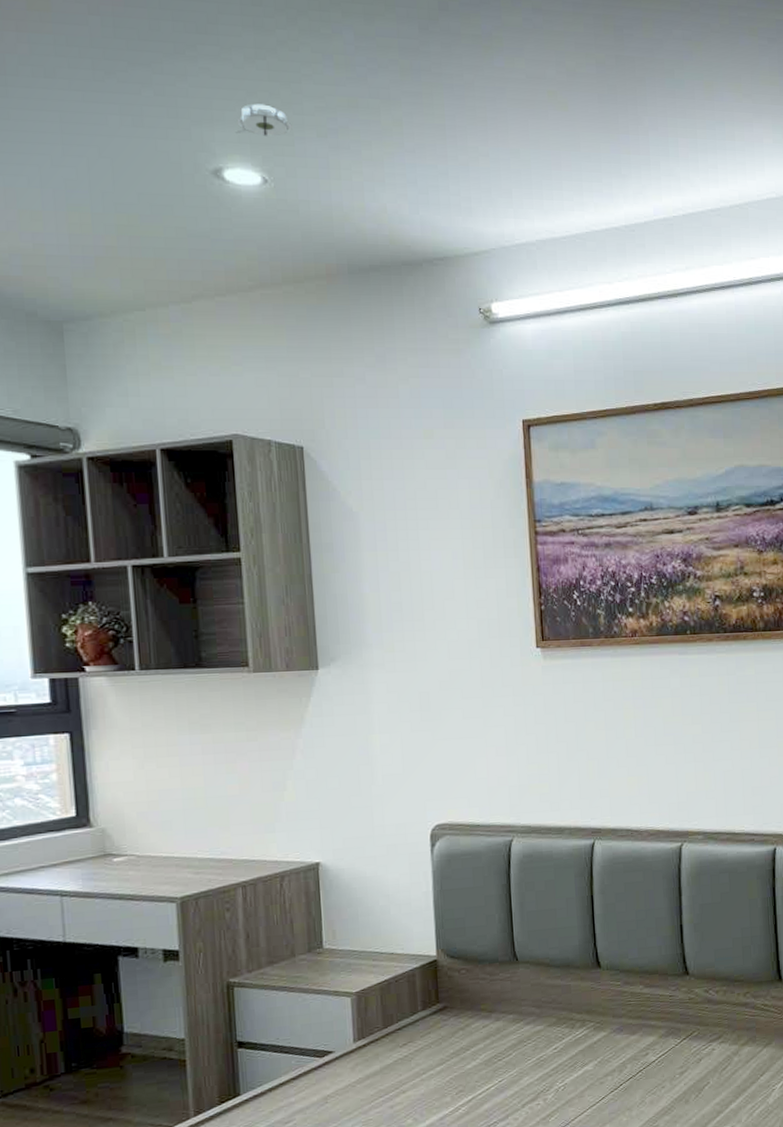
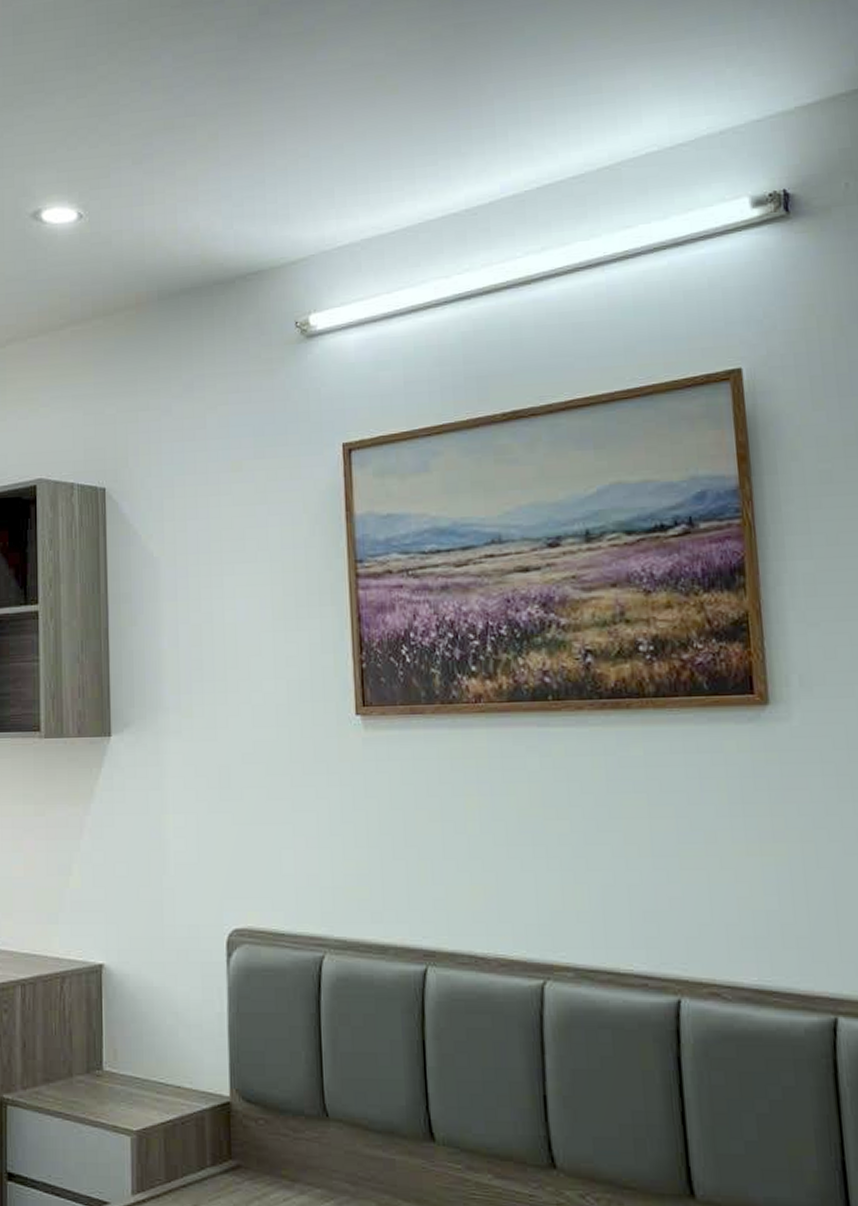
smoke detector: present [236,103,292,137] -> none [55,140,109,173]

